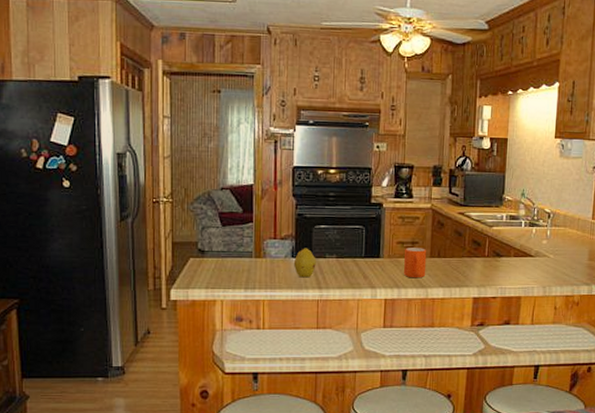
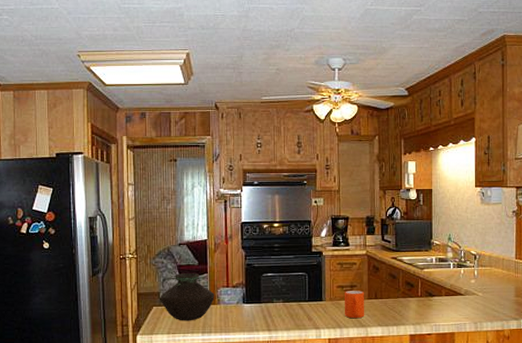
vase: none [198,221,260,275] -> present [160,273,215,321]
fruit: present [293,248,317,278] -> none [245,294,266,321]

